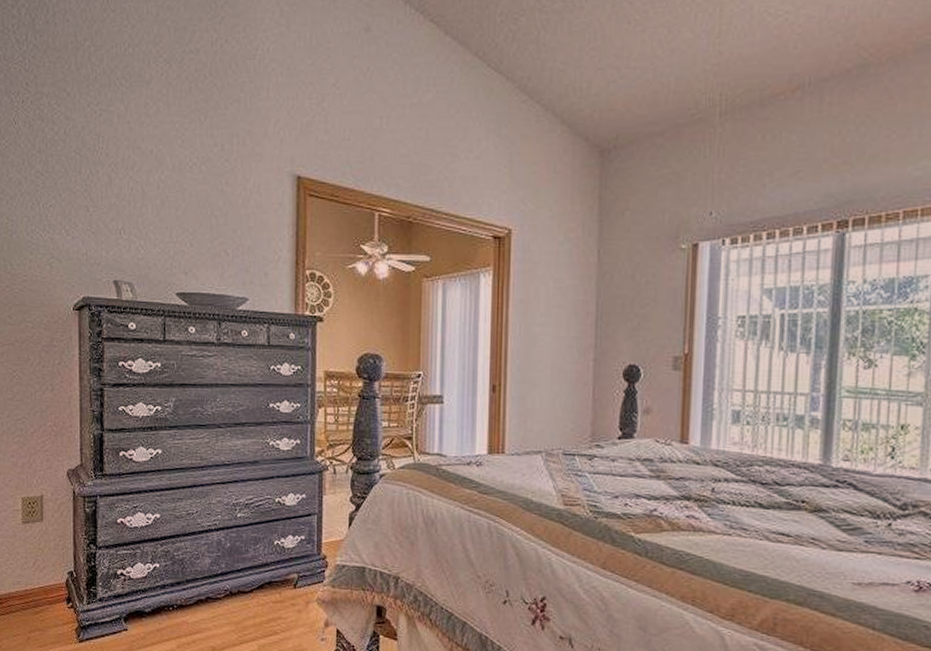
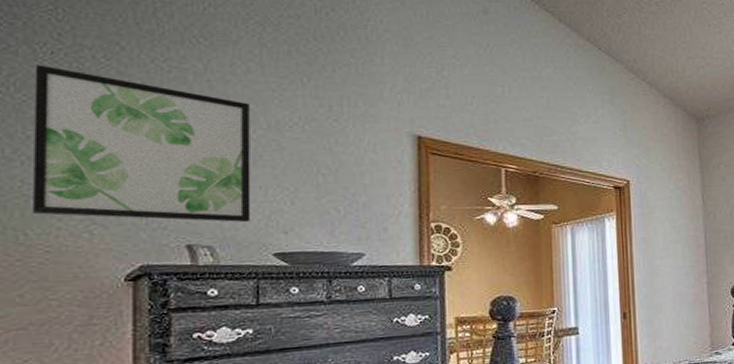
wall art: none [12,113,160,262] -> present [33,65,251,223]

